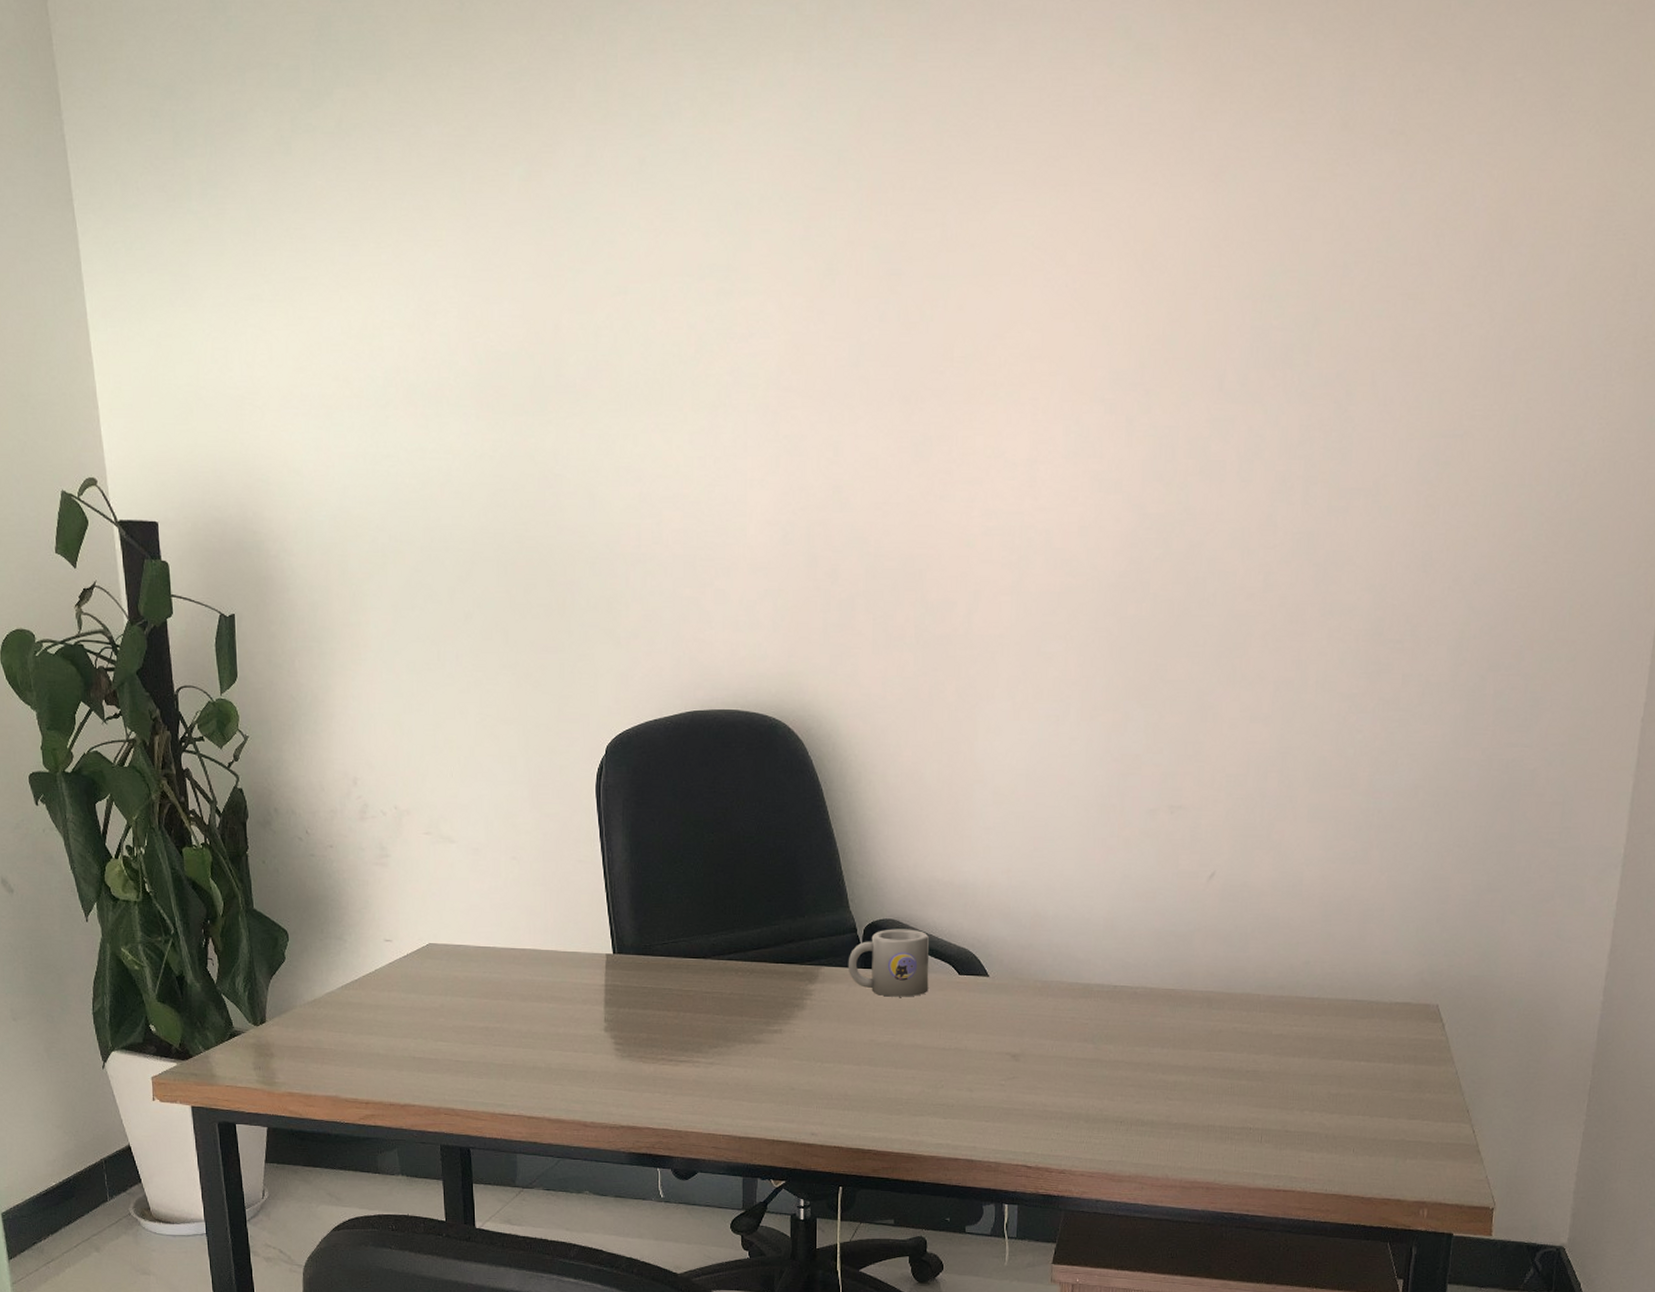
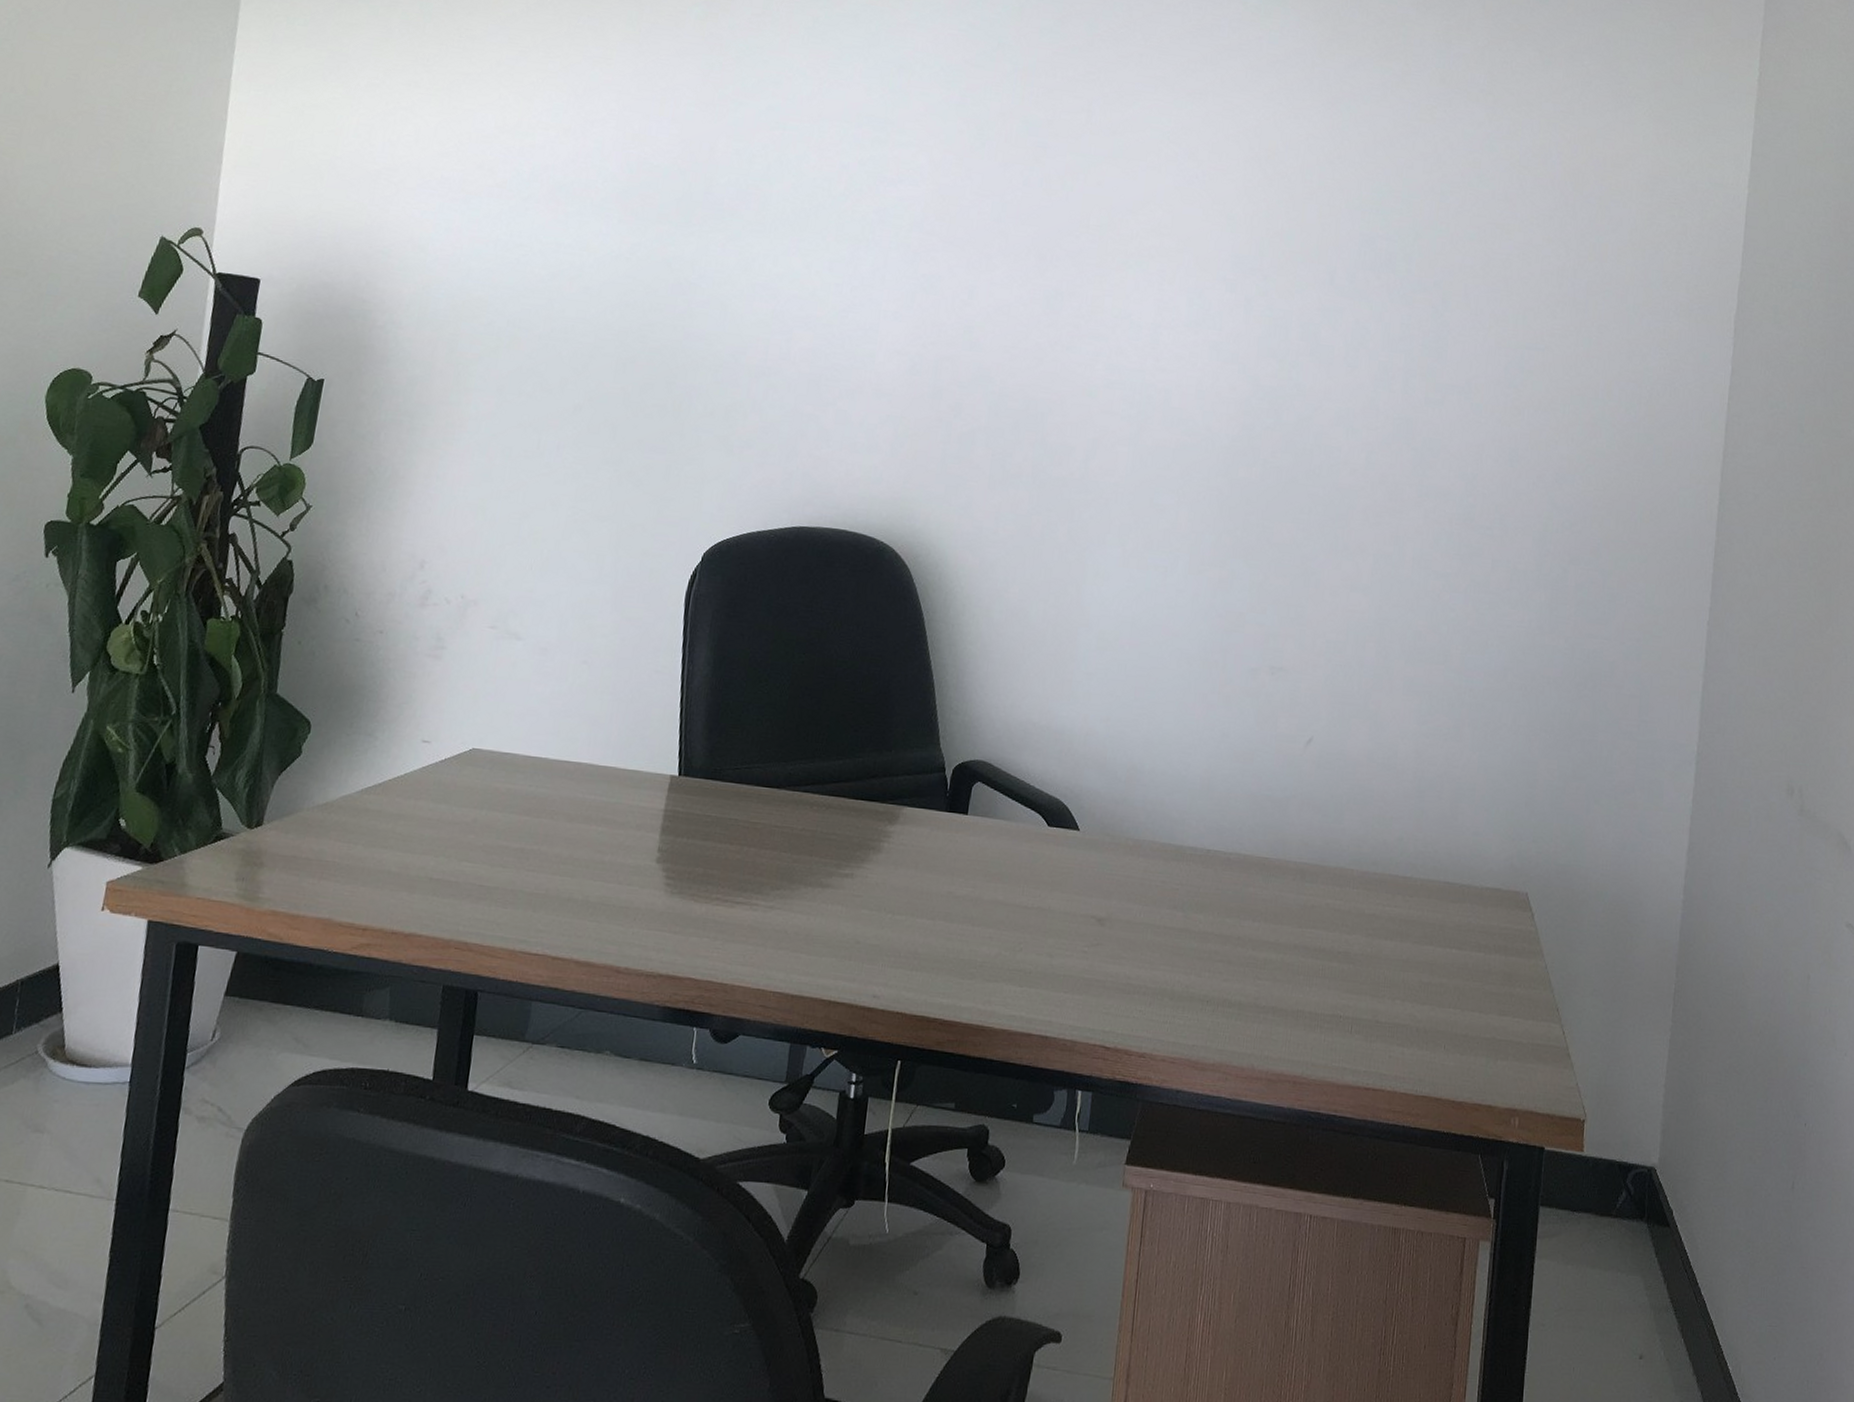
mug: present [848,929,929,997] -> none [931,771,1020,847]

